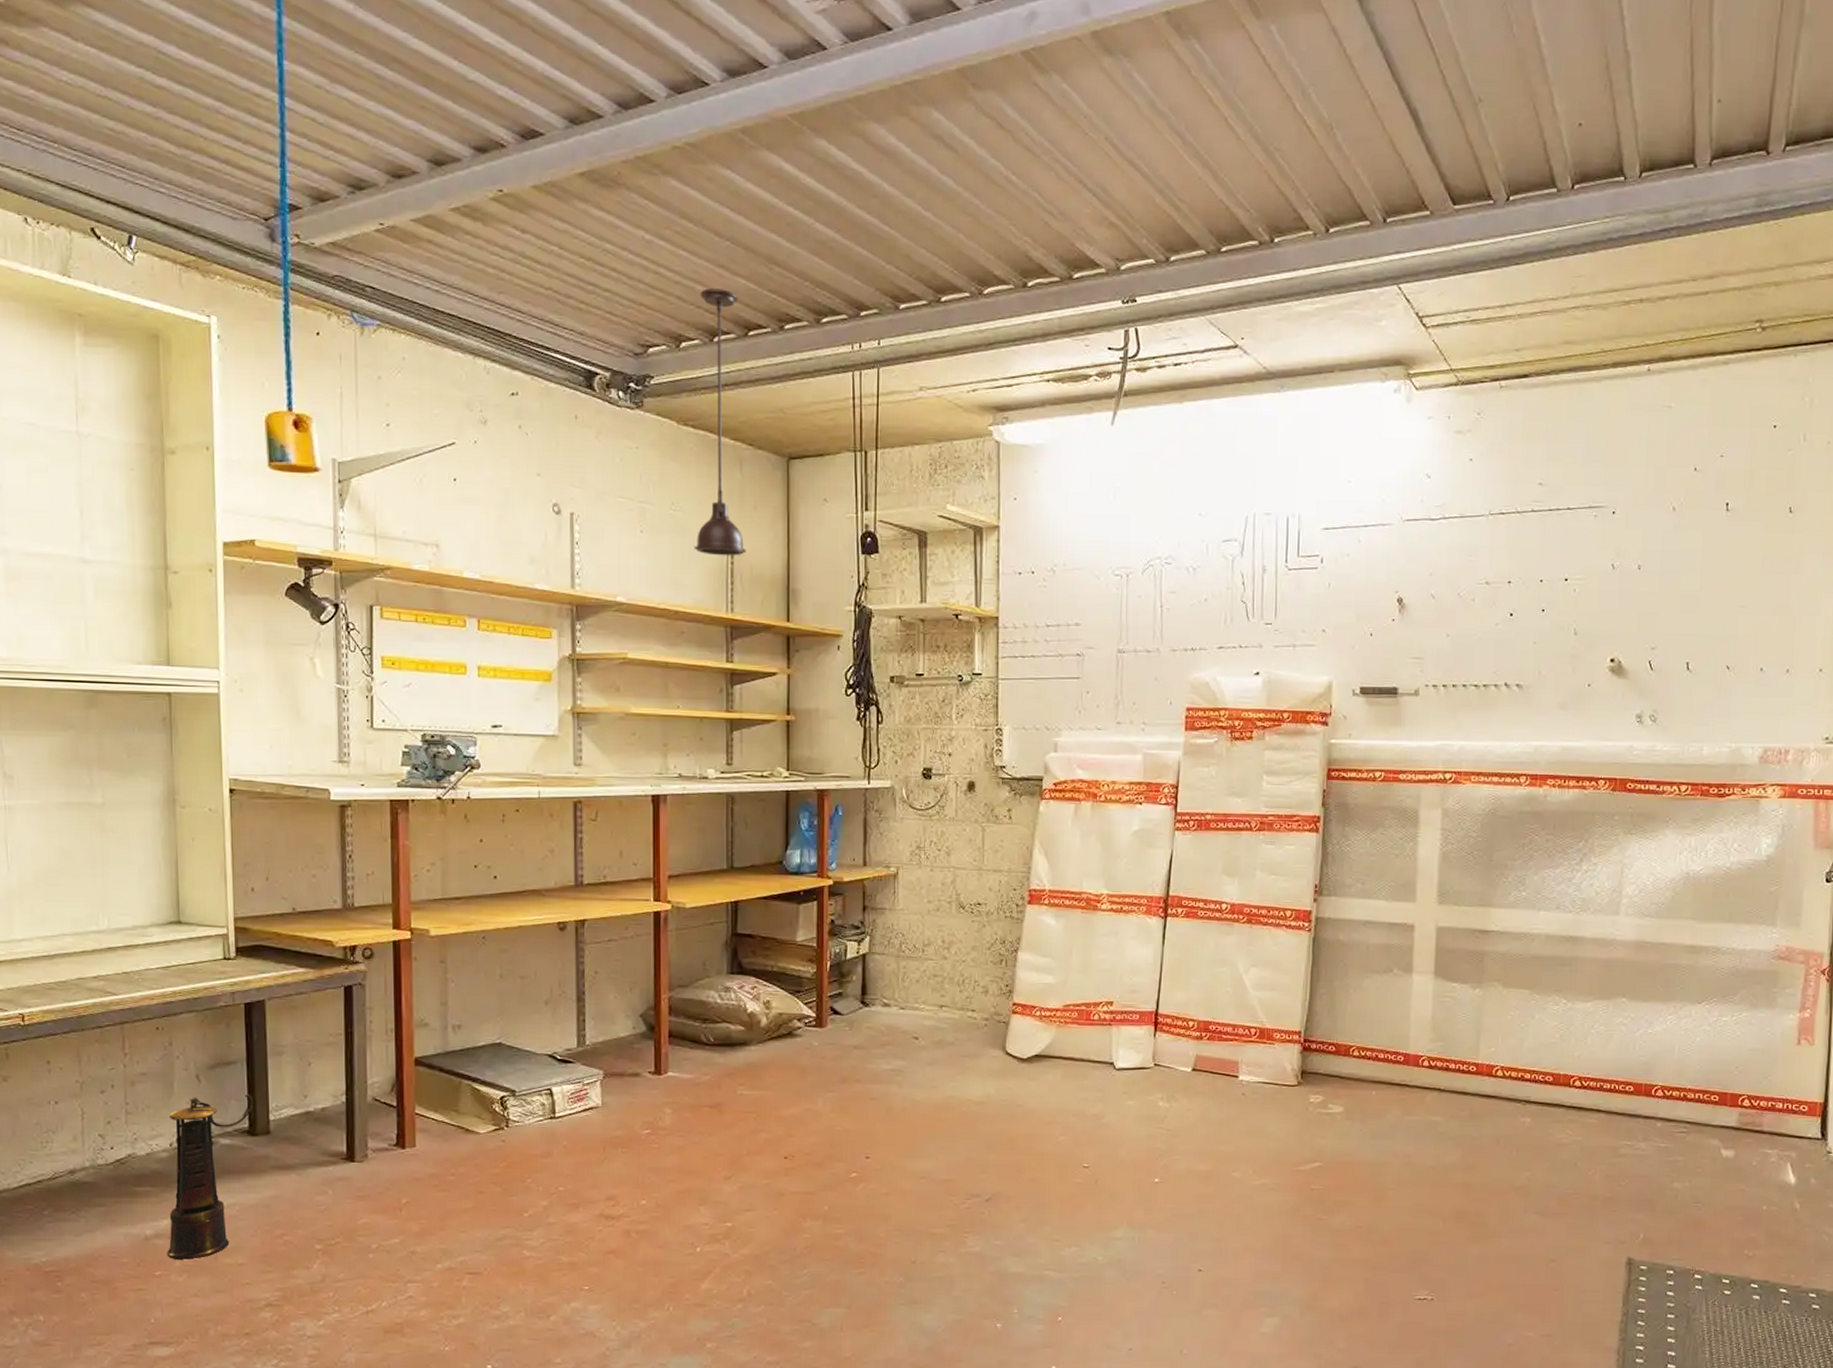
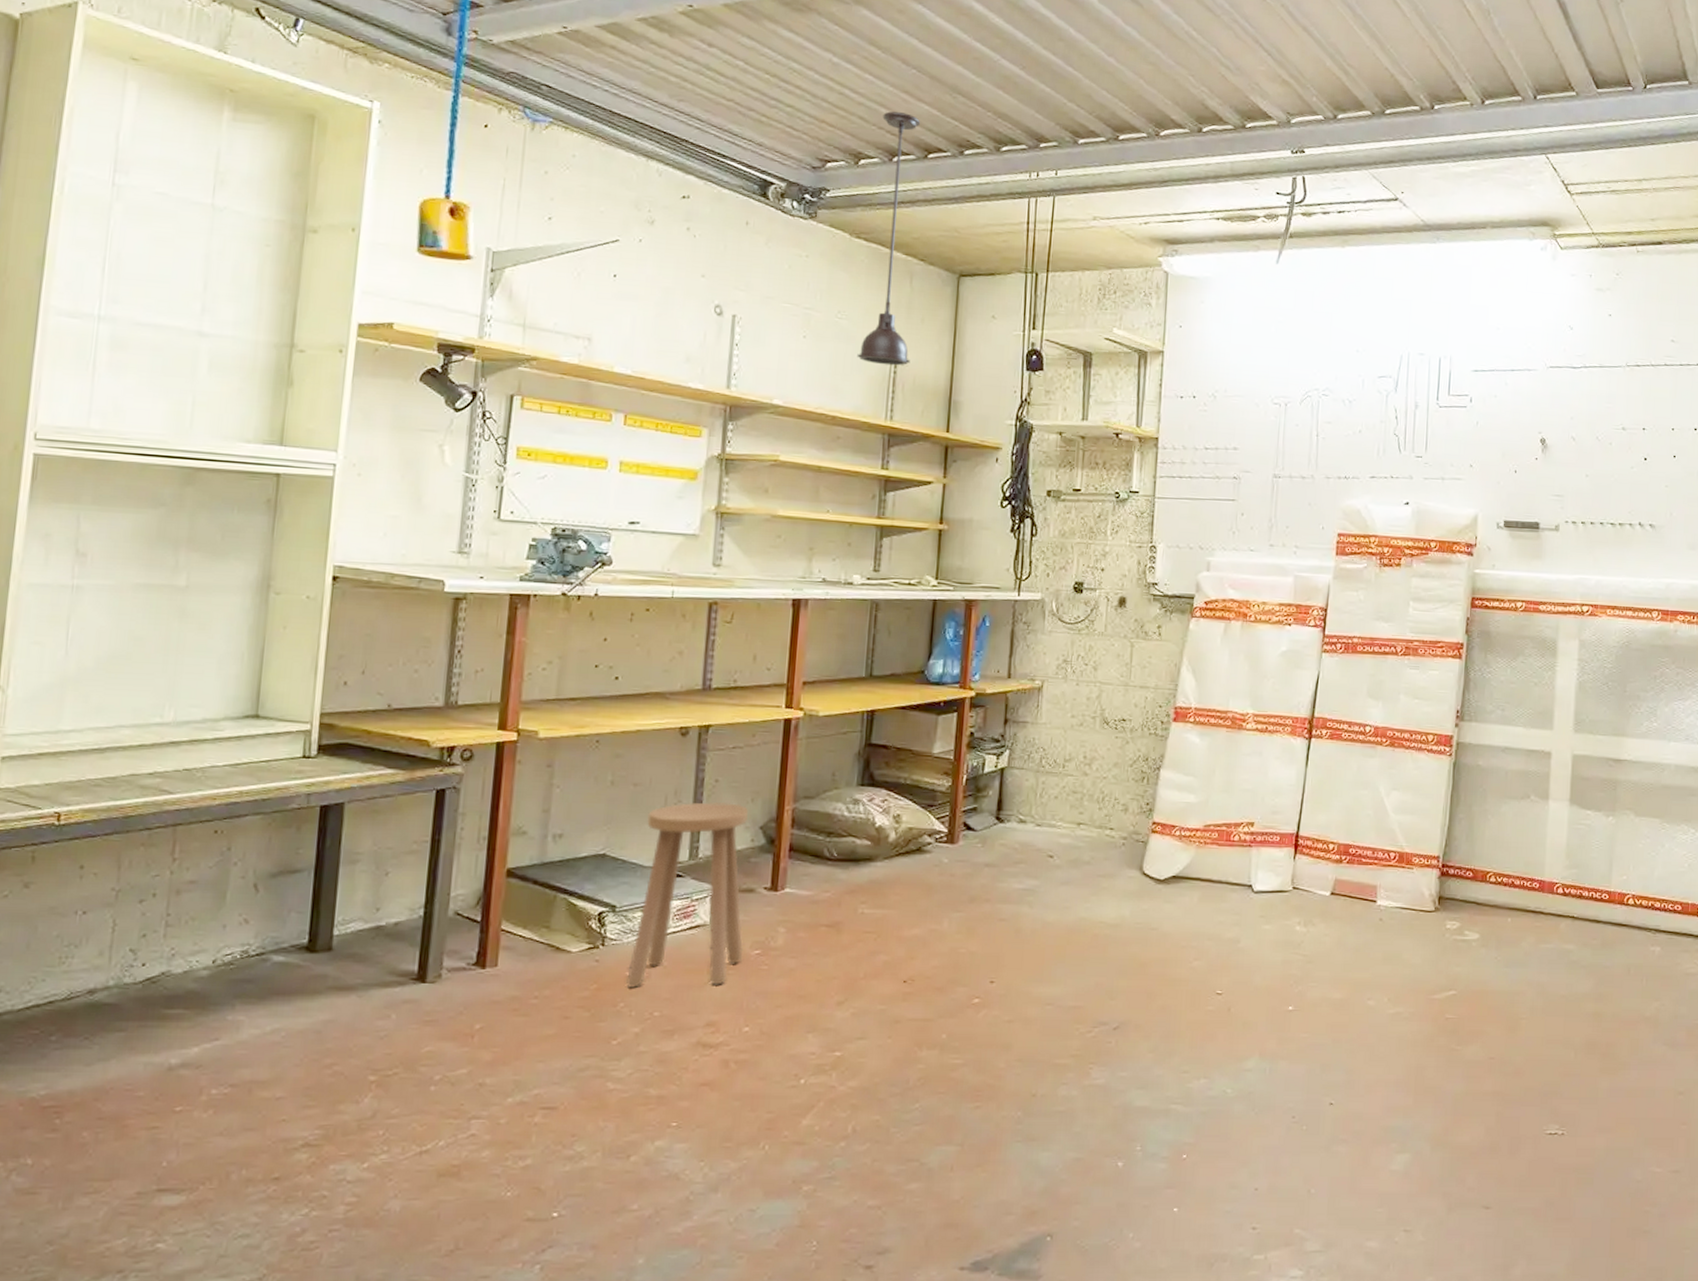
lantern: present [167,1094,254,1259] -> none [192,906,318,1093]
stool: none [532,993,635,1165] -> present [626,802,748,988]

